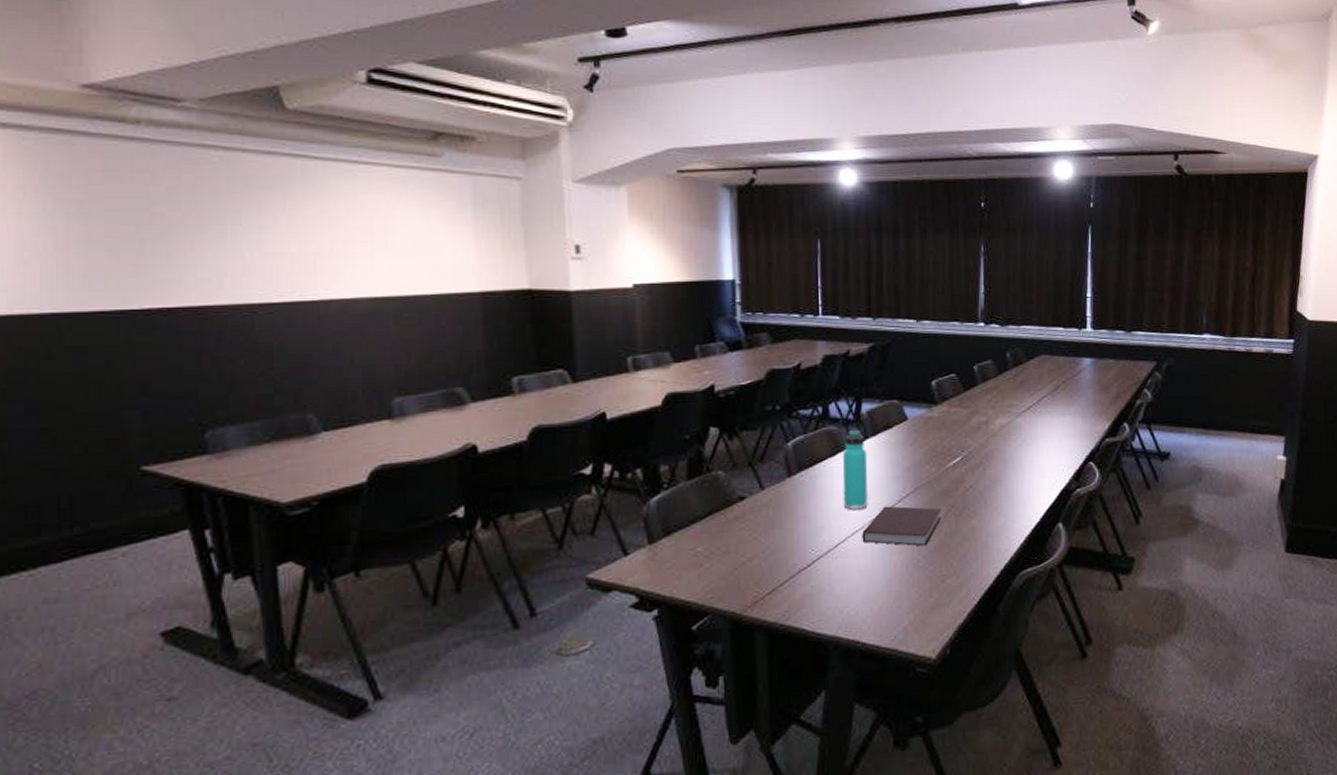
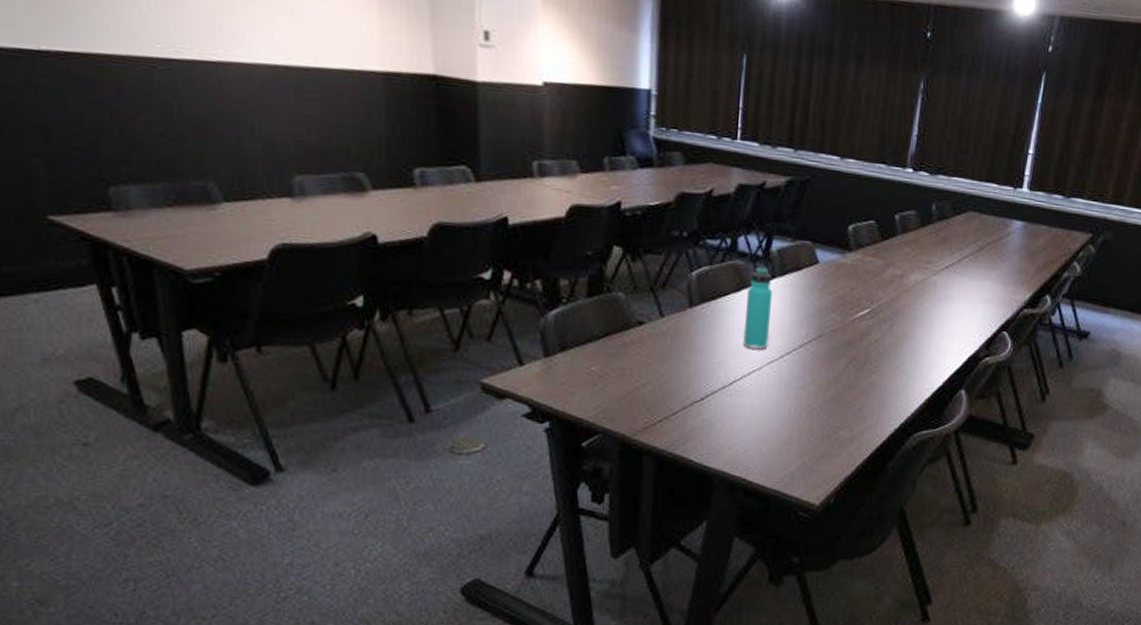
notebook: present [862,506,942,546] -> none [758,350,843,395]

